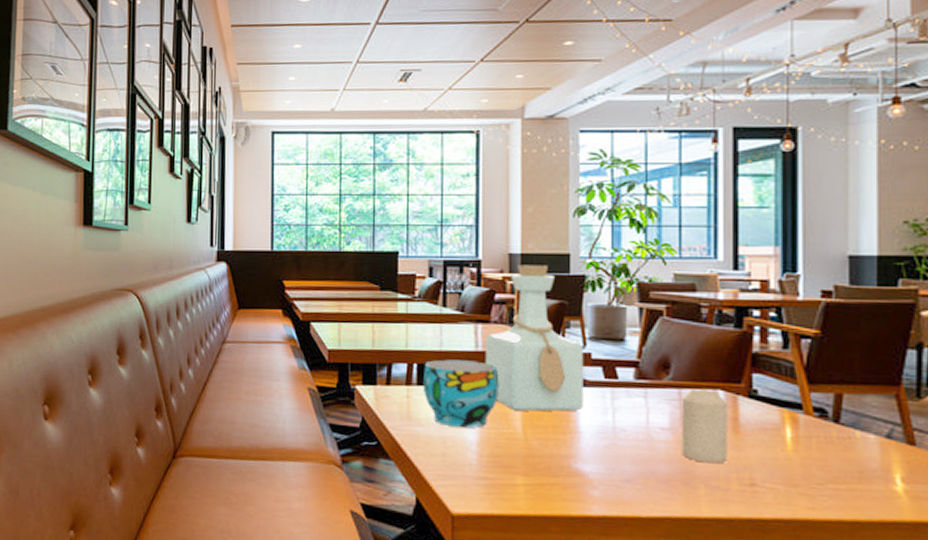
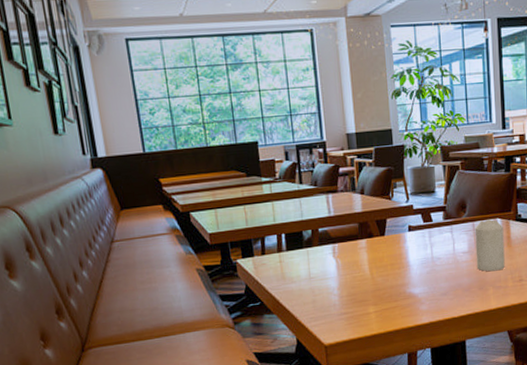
cup: present [422,359,499,428] -> none [290,224,350,279]
bottle: present [485,264,584,412] -> none [335,140,411,258]

